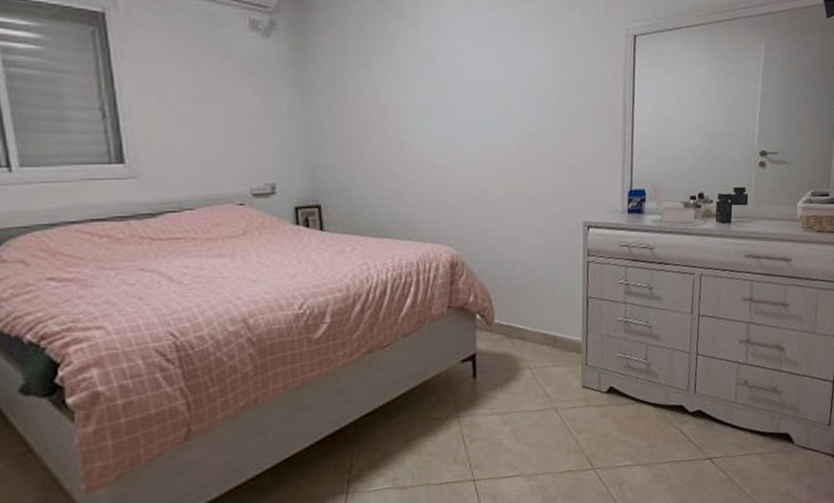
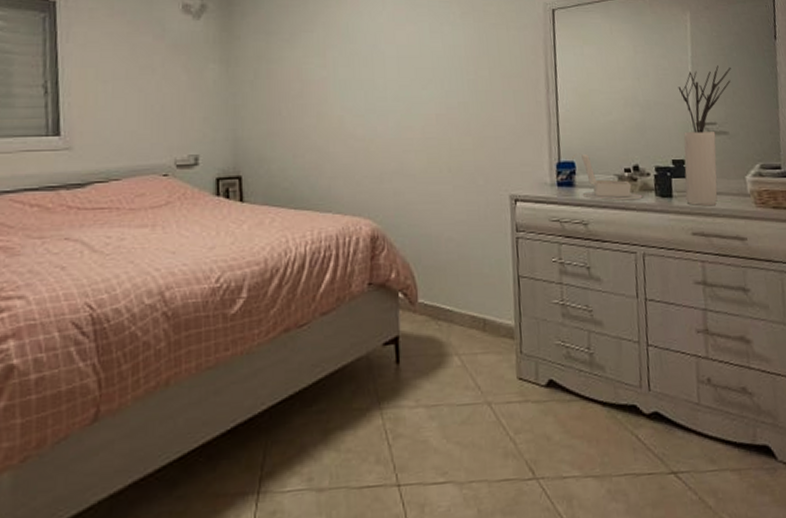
vase: none [742,96,796,231] -> present [678,65,731,207]

